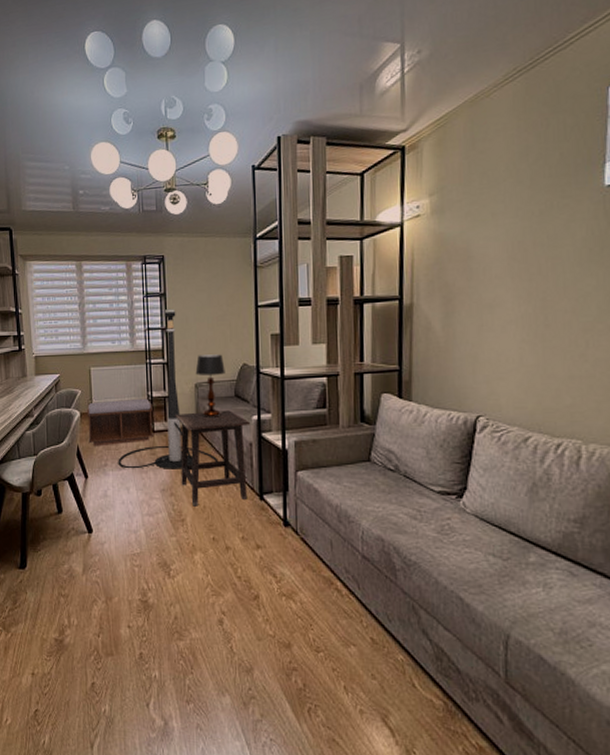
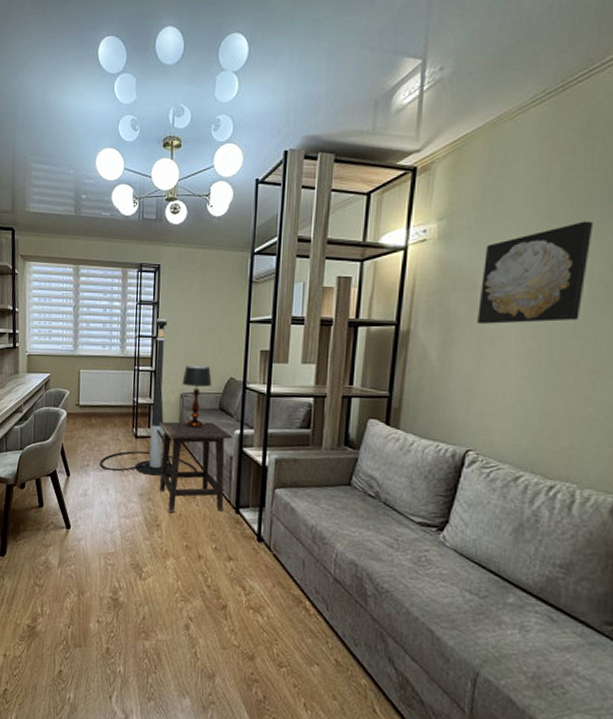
bench: present [87,398,153,446] -> none [73,403,137,447]
wall art: none [474,188,572,293] -> present [477,221,594,324]

